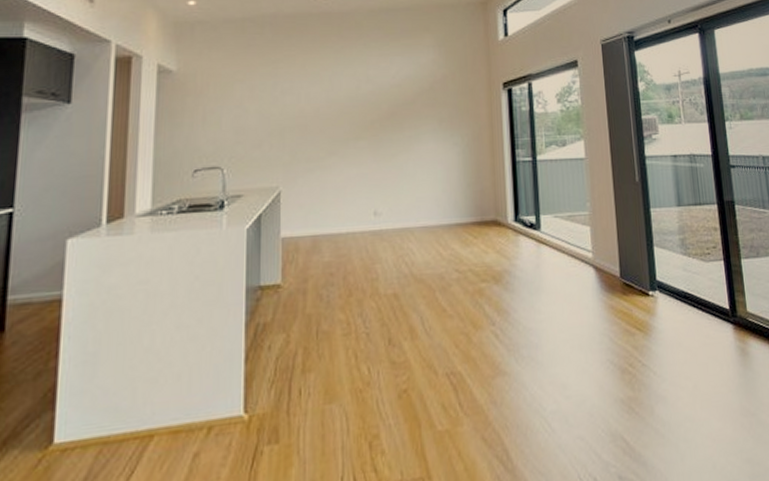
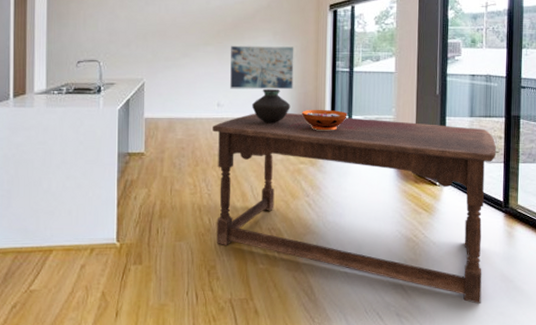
dining table: none [369,216,722,450] -> present [213,112,497,304]
wall art: none [388,135,467,192] -> present [230,45,294,90]
vase: none [417,188,465,232] -> present [252,88,291,122]
decorative bowl: none [479,209,534,237] -> present [302,109,347,131]

